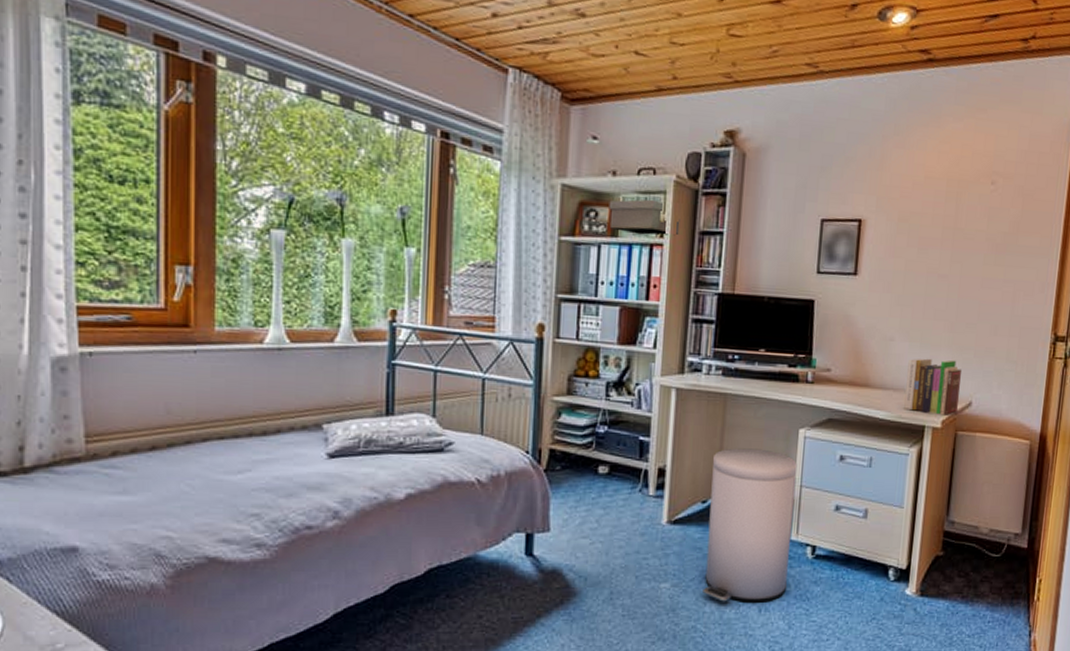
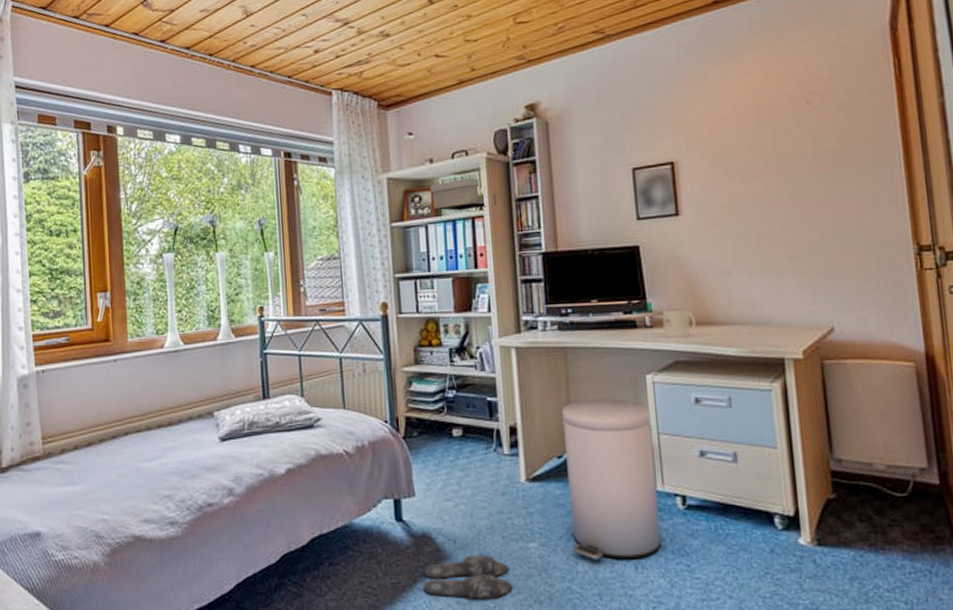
slippers: none [546,592,639,636] -> present [423,554,513,599]
mug: none [822,365,855,397] -> present [662,307,697,338]
books: present [904,358,961,416] -> none [751,285,819,345]

